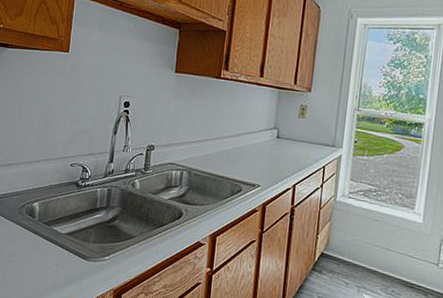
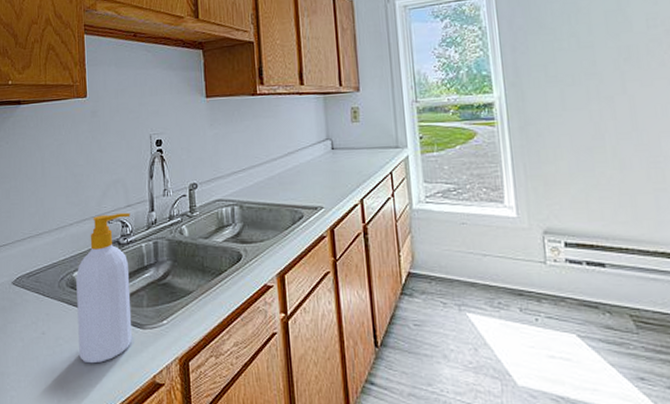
soap bottle: none [28,157,92,282] -> present [76,212,133,364]

